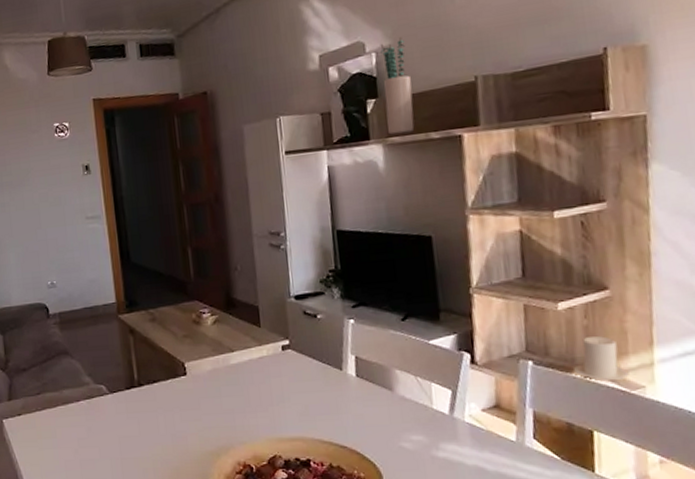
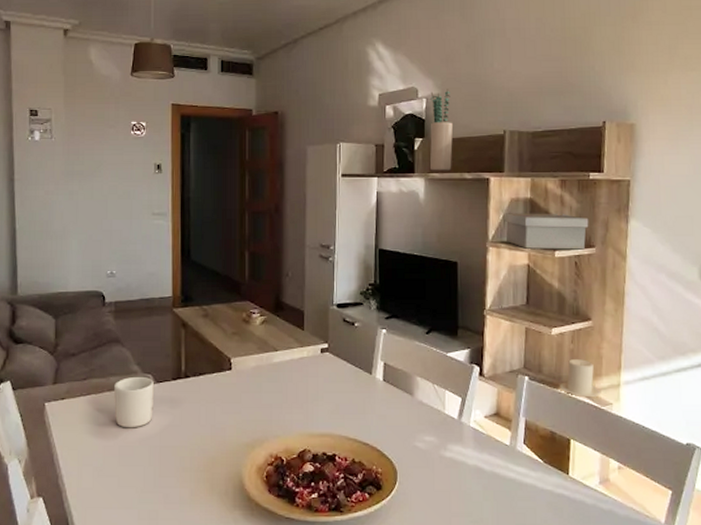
mug: none [67,387,111,442] -> present [113,376,154,428]
decorative box: none [485,166,596,213] -> present [505,213,589,250]

